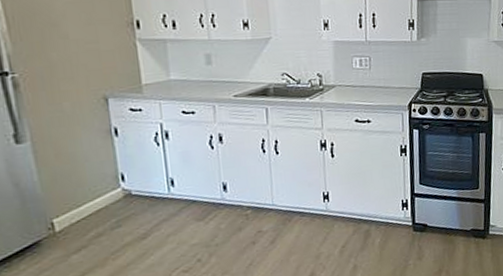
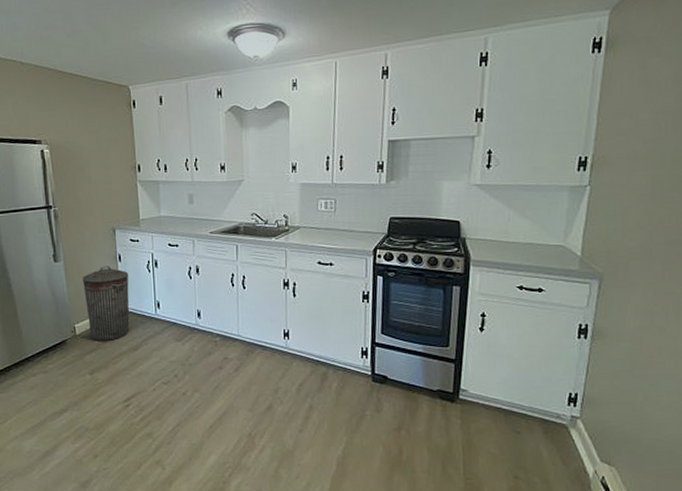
trash can: none [61,142,134,236] -> present [82,266,130,341]

